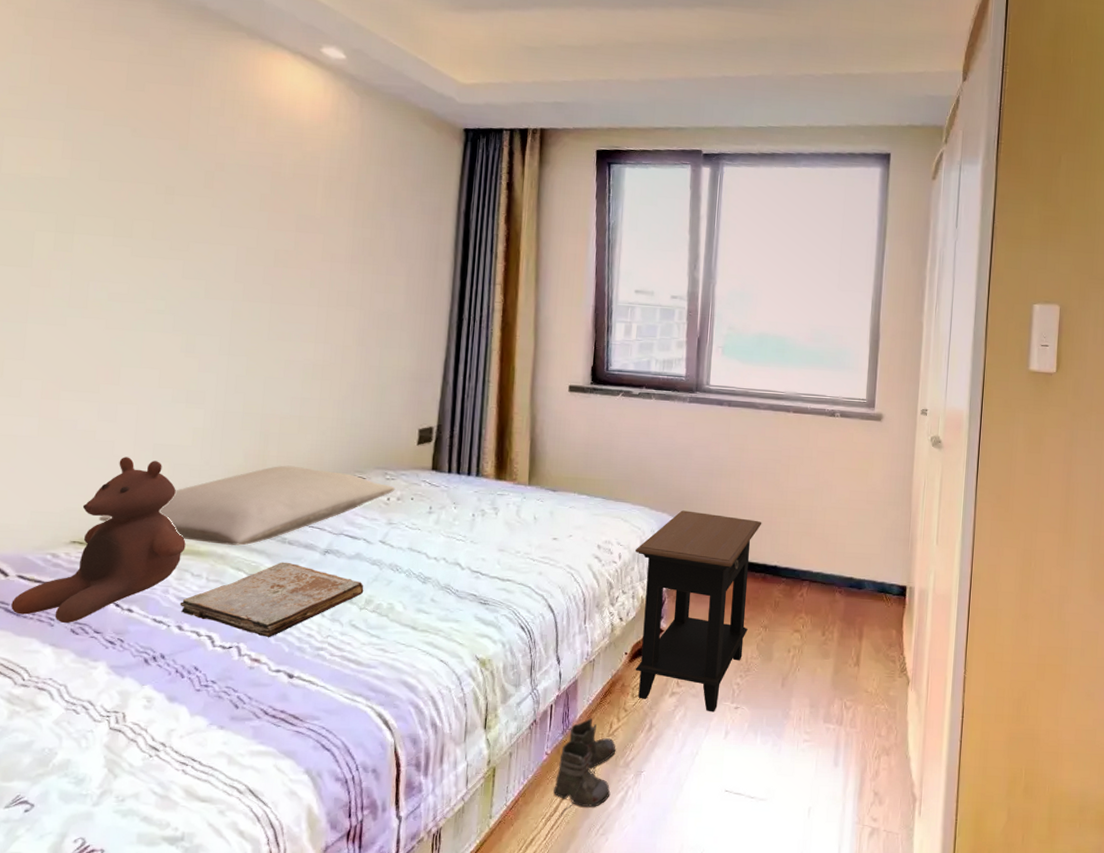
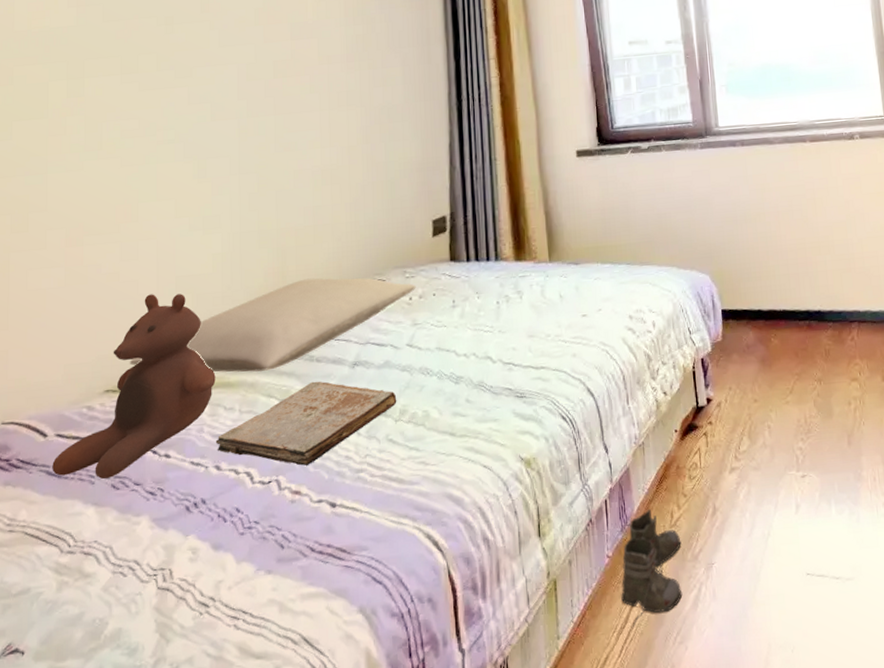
side table: present [635,510,762,713] -> none [669,263,801,485]

